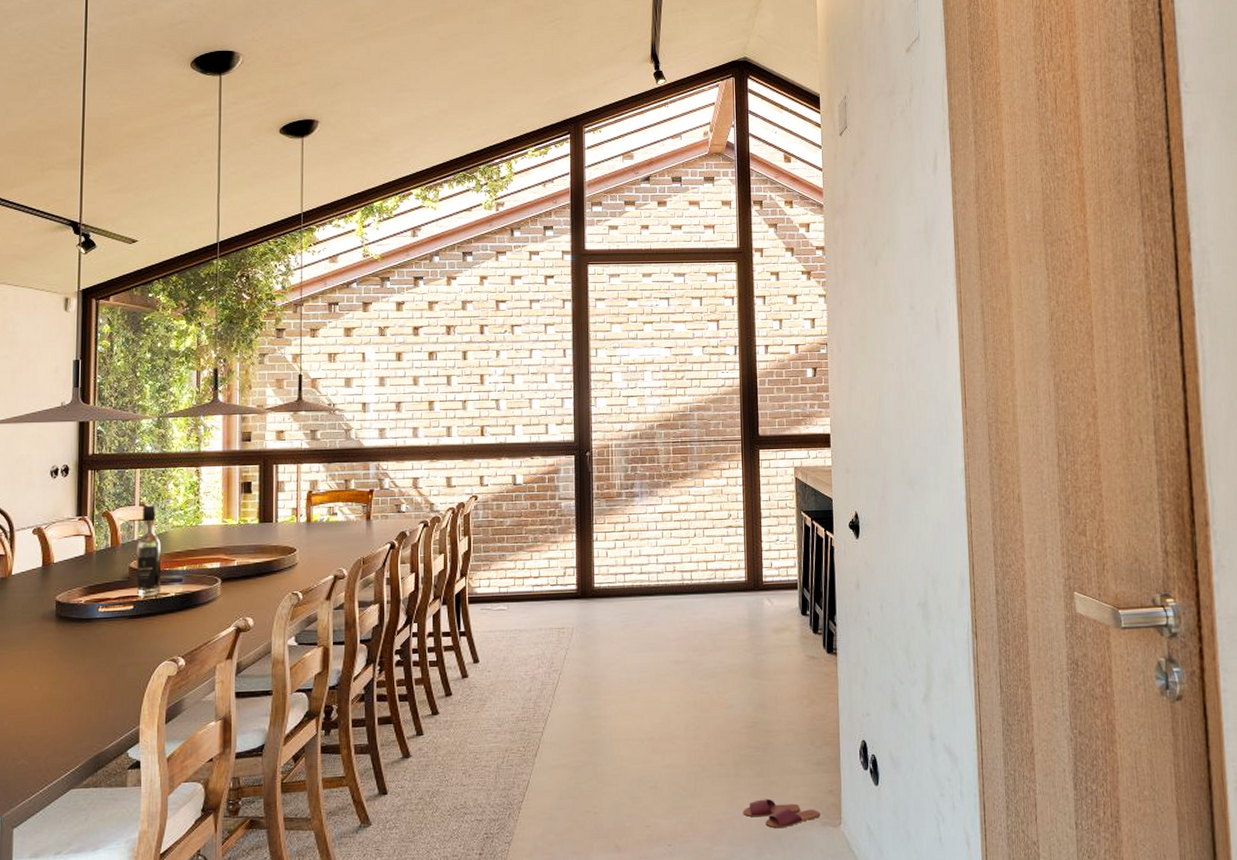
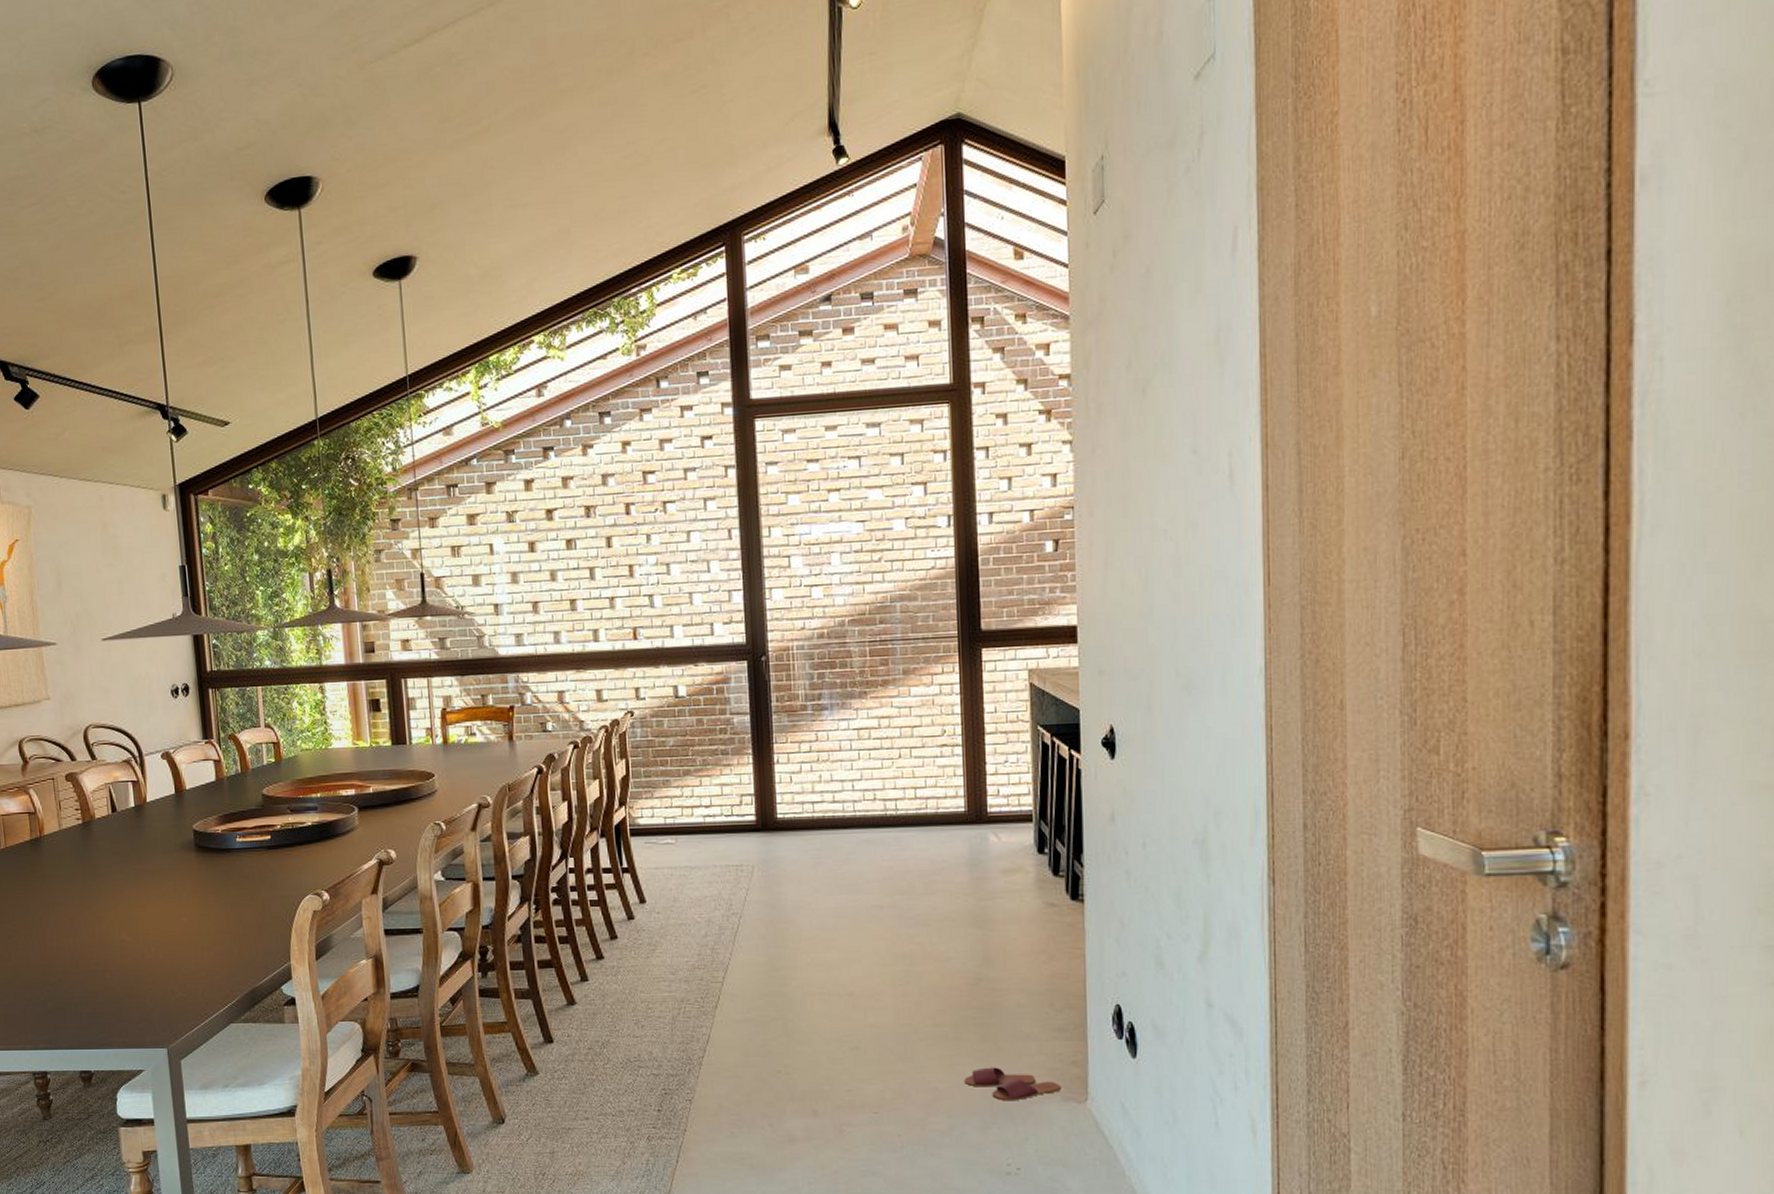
bottle: present [136,505,162,597] -> none [267,726,297,826]

